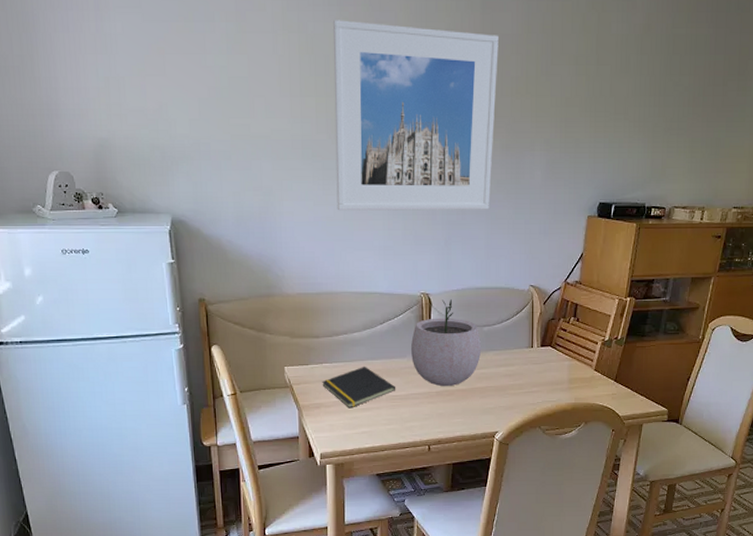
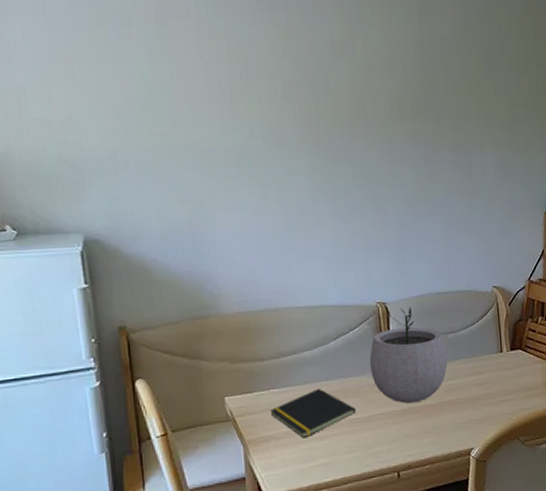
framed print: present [333,20,499,211] -> none [264,26,443,220]

